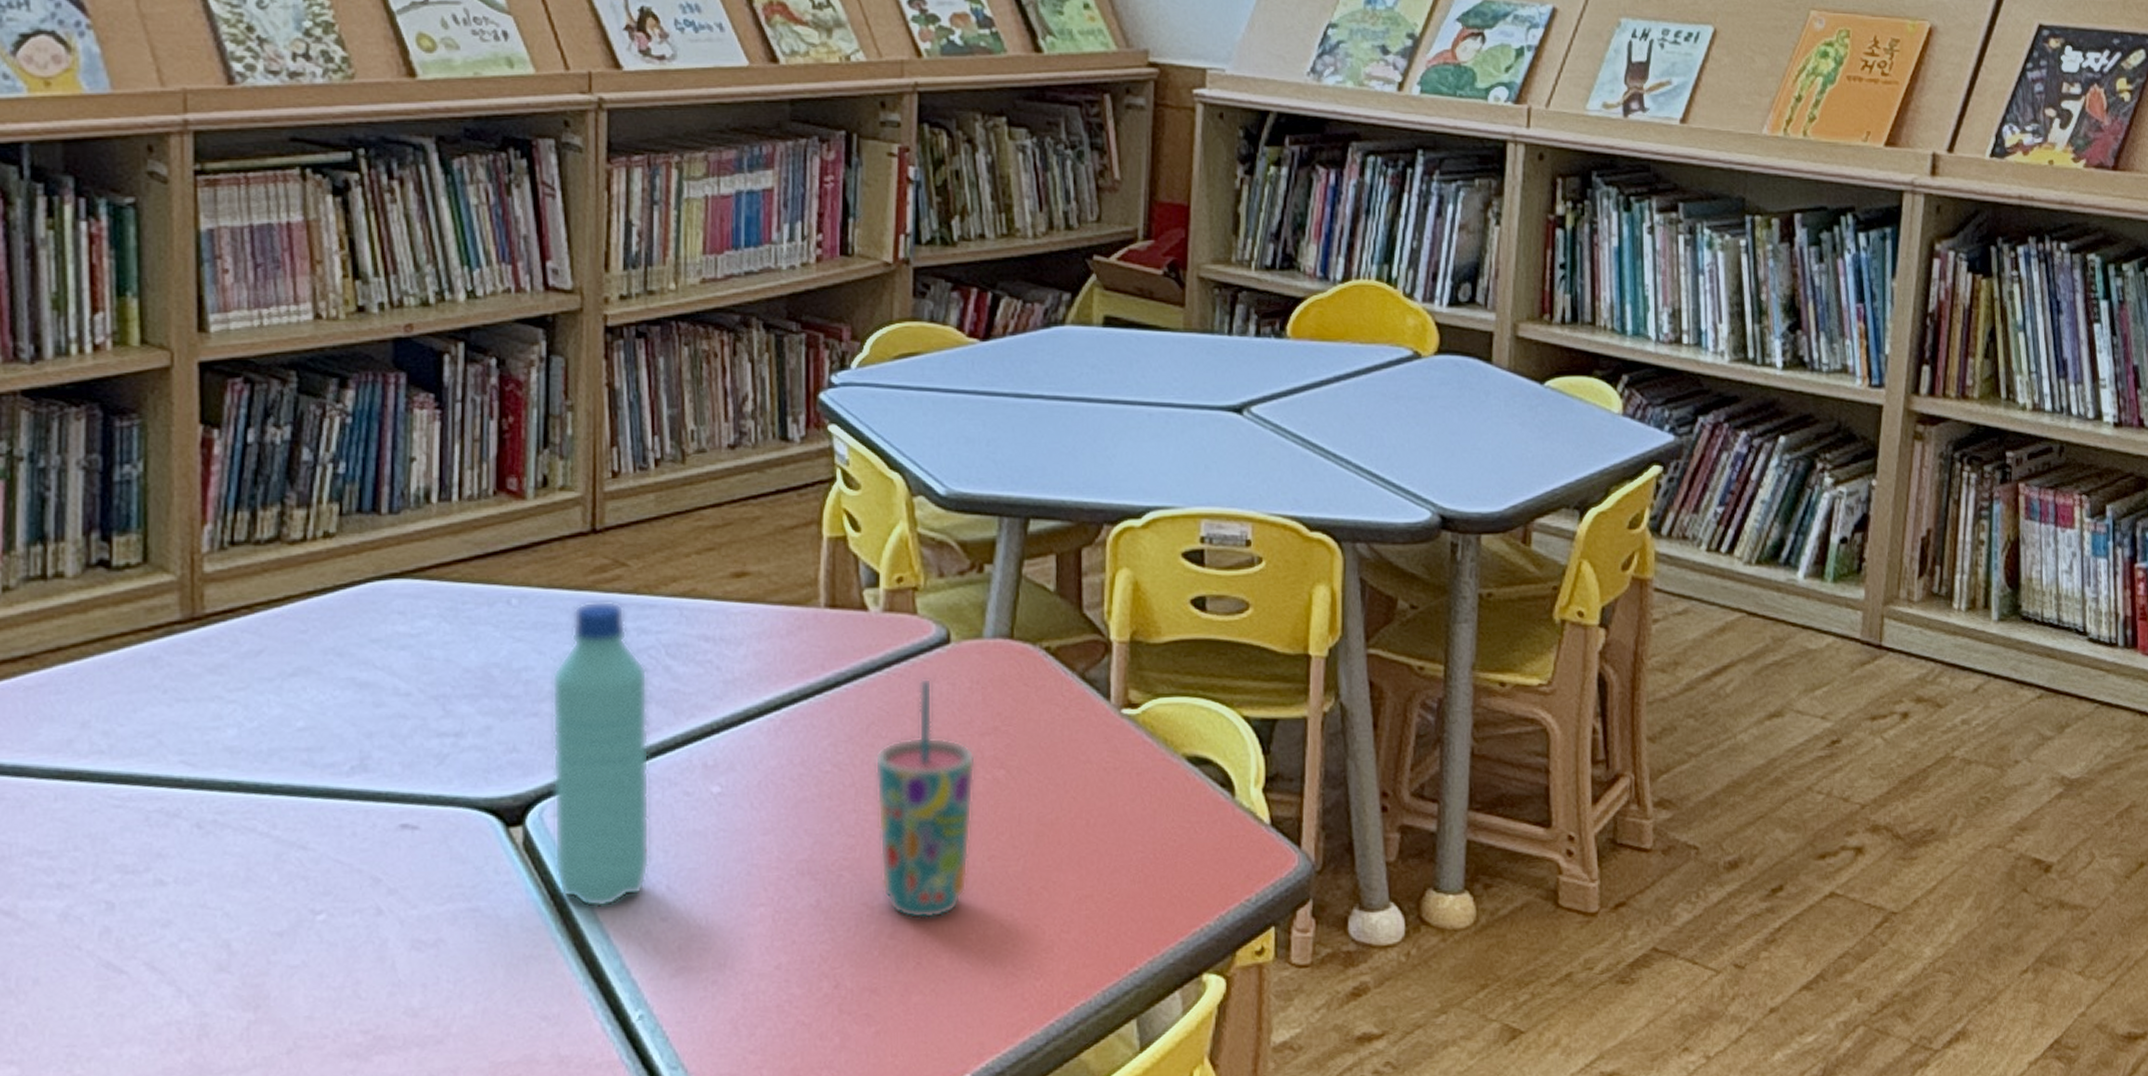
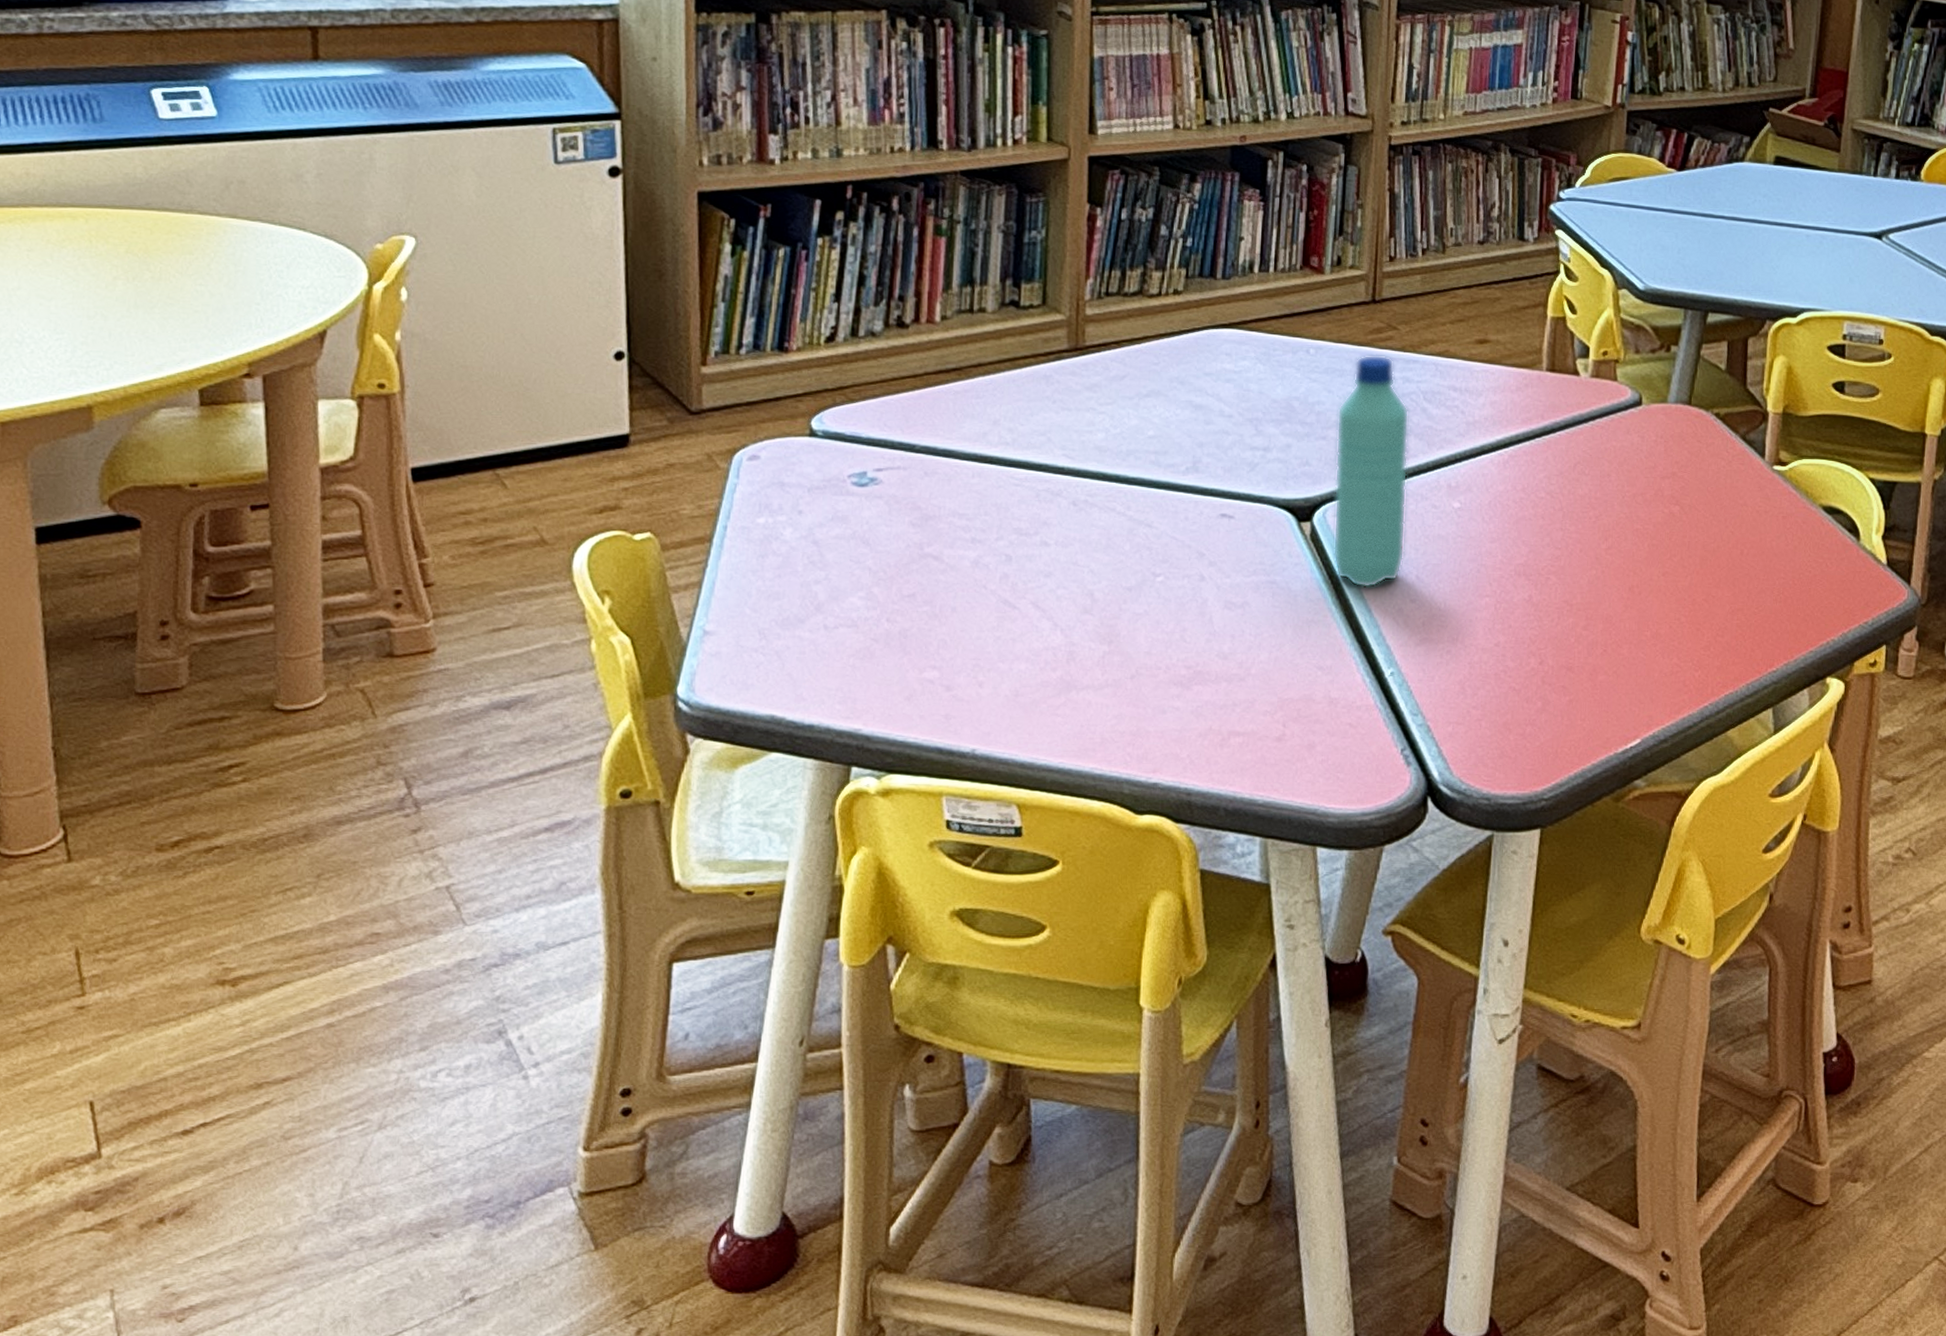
cup: present [875,678,975,919] -> none [1578,431,1657,617]

